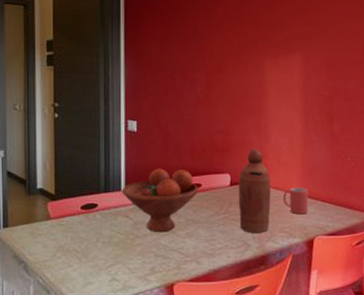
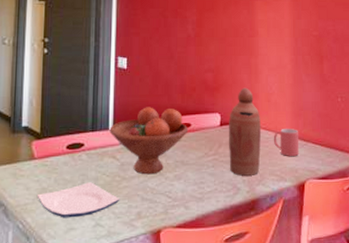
plate: none [54,240,134,274] -> present [36,182,120,218]

